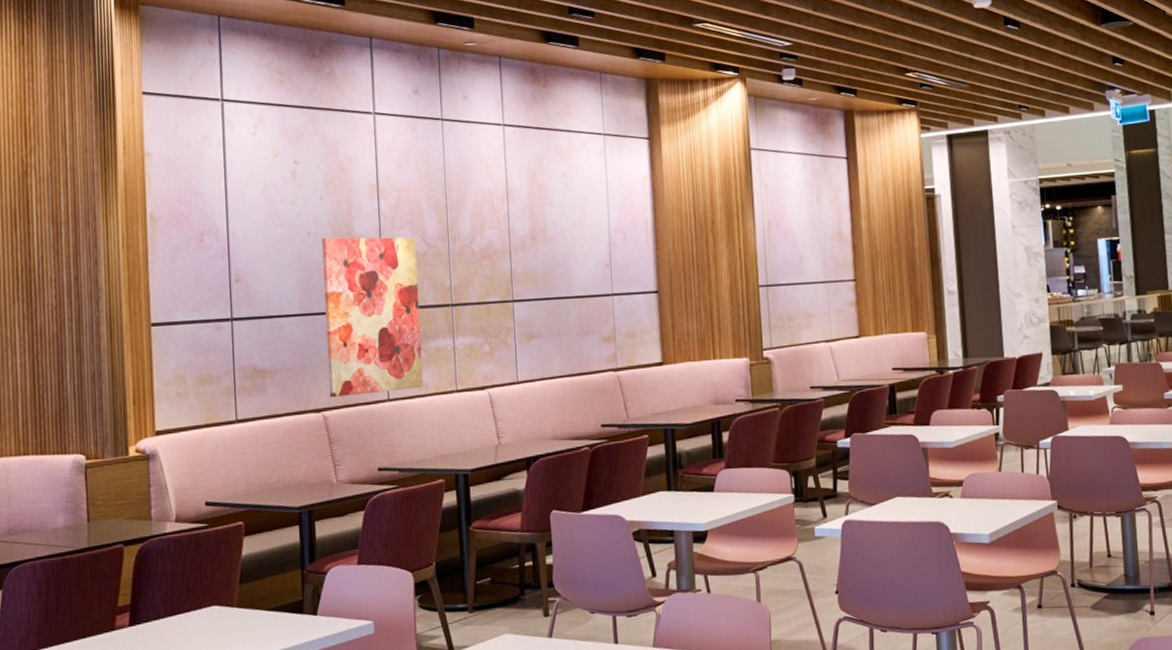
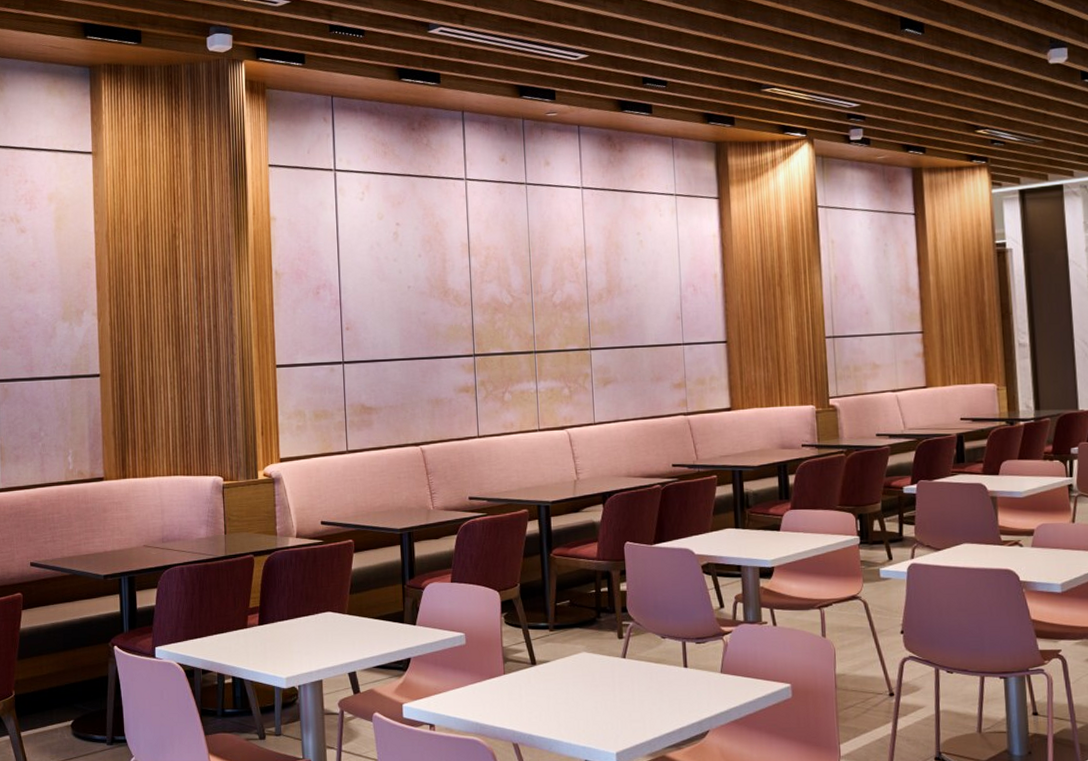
wall art: present [321,237,424,398] -> none [420,290,509,434]

